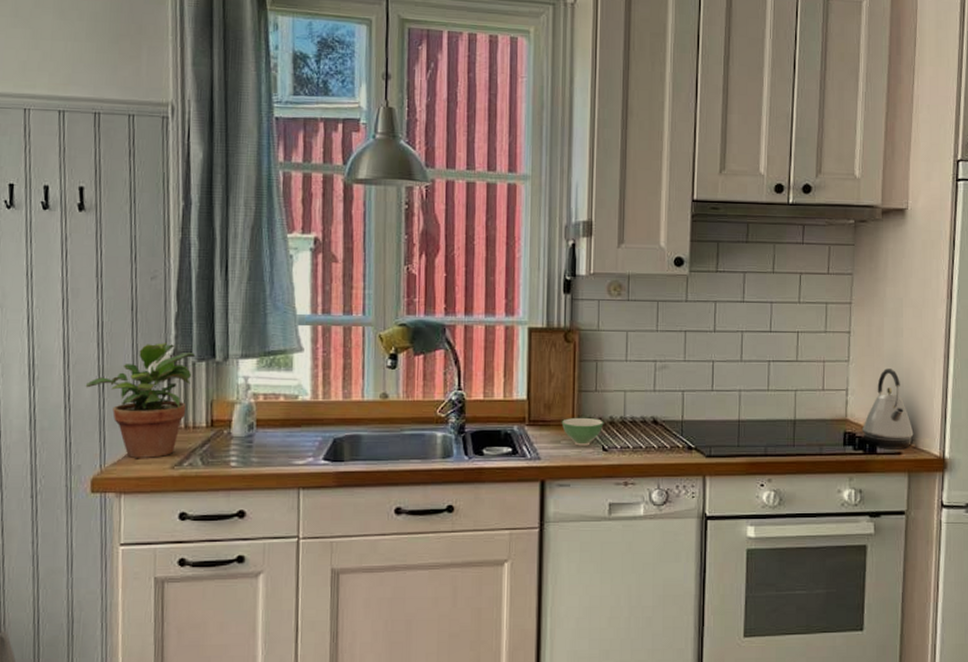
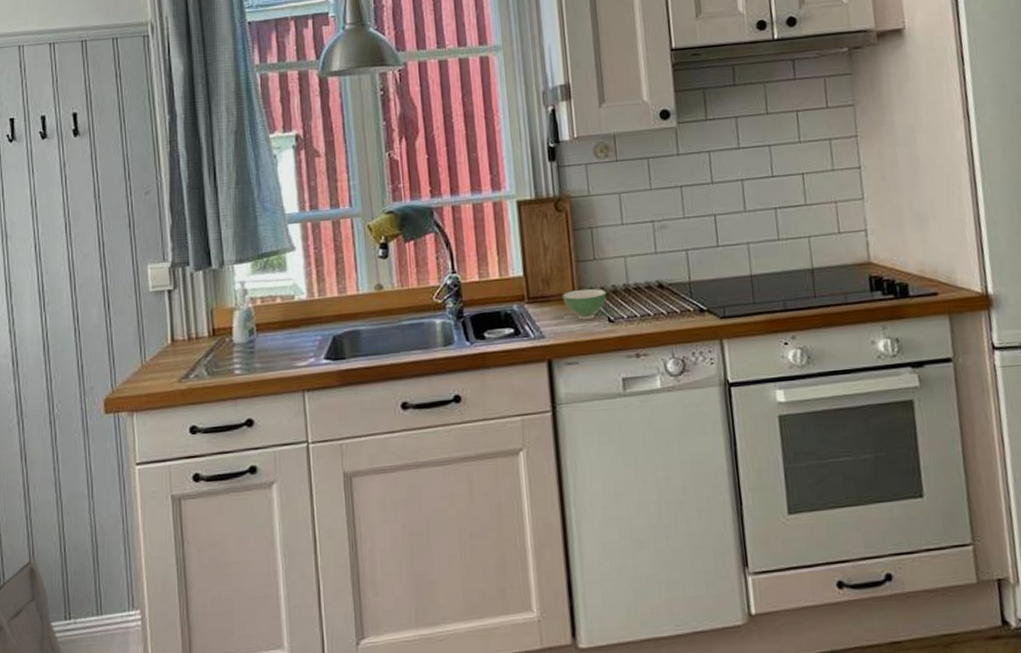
potted plant: present [85,343,196,458] -> none [92,256,193,375]
kettle: present [861,368,914,450] -> none [888,202,949,291]

